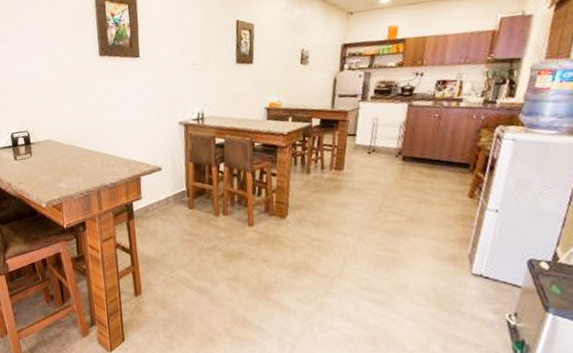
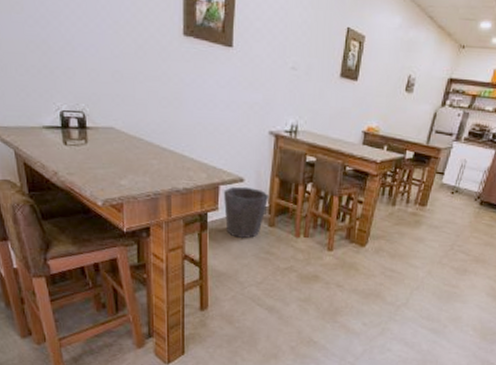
waste bin: none [144,174,186,223] -> present [223,186,270,239]

